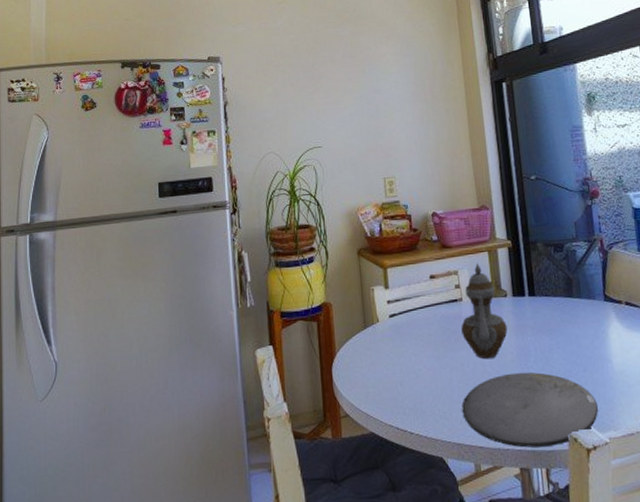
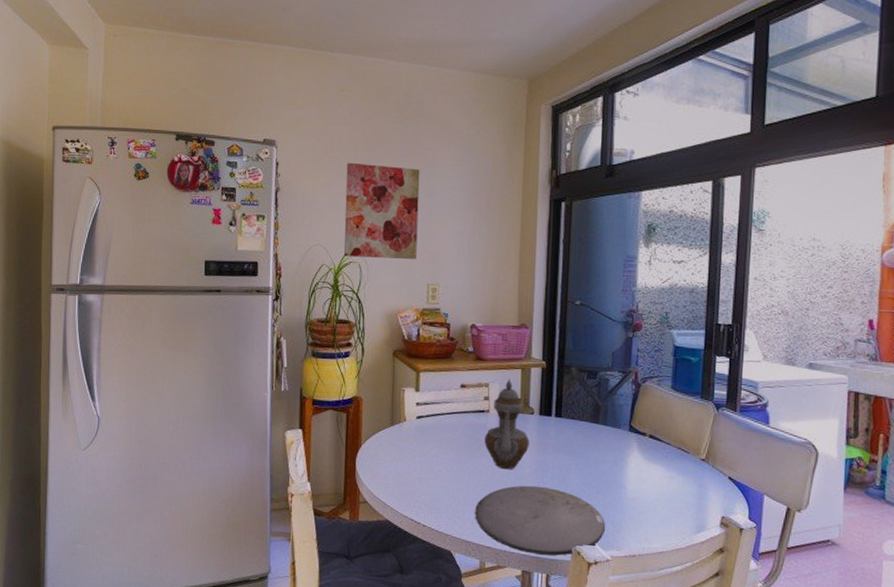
wall art: none [291,67,370,161] -> present [343,162,420,259]

